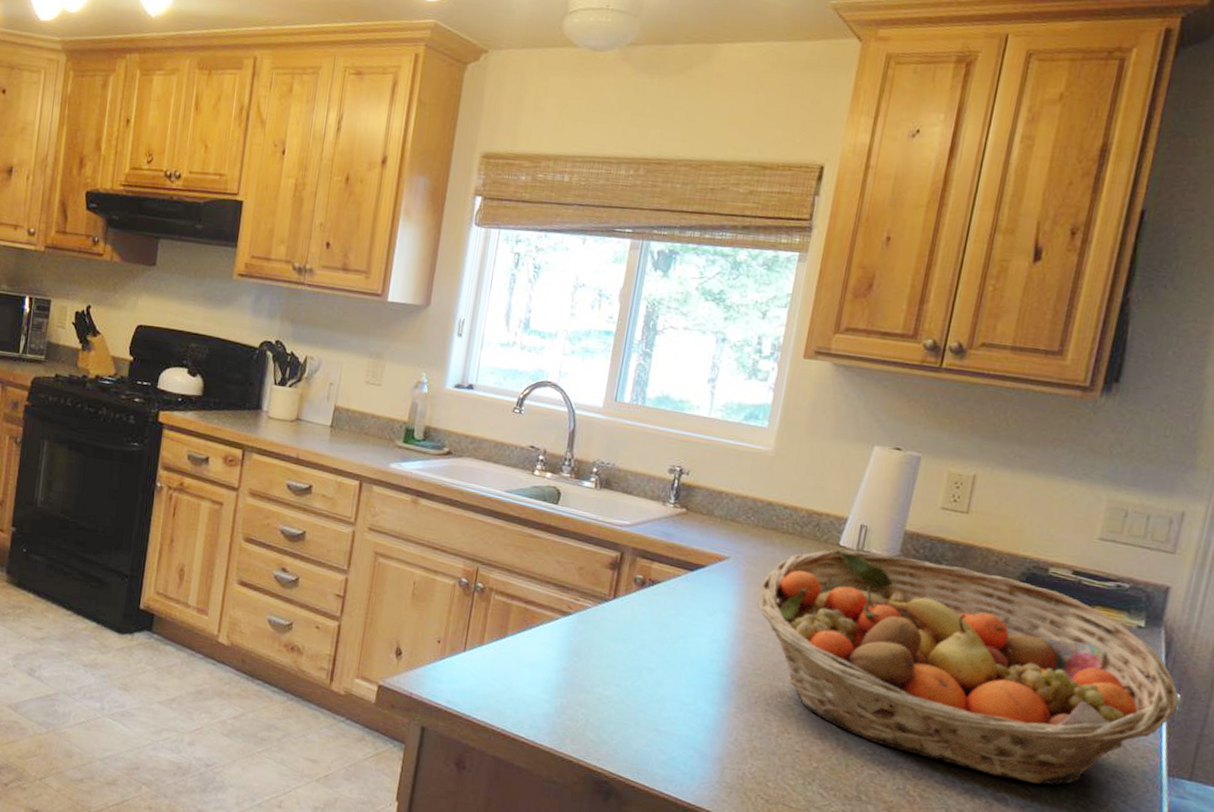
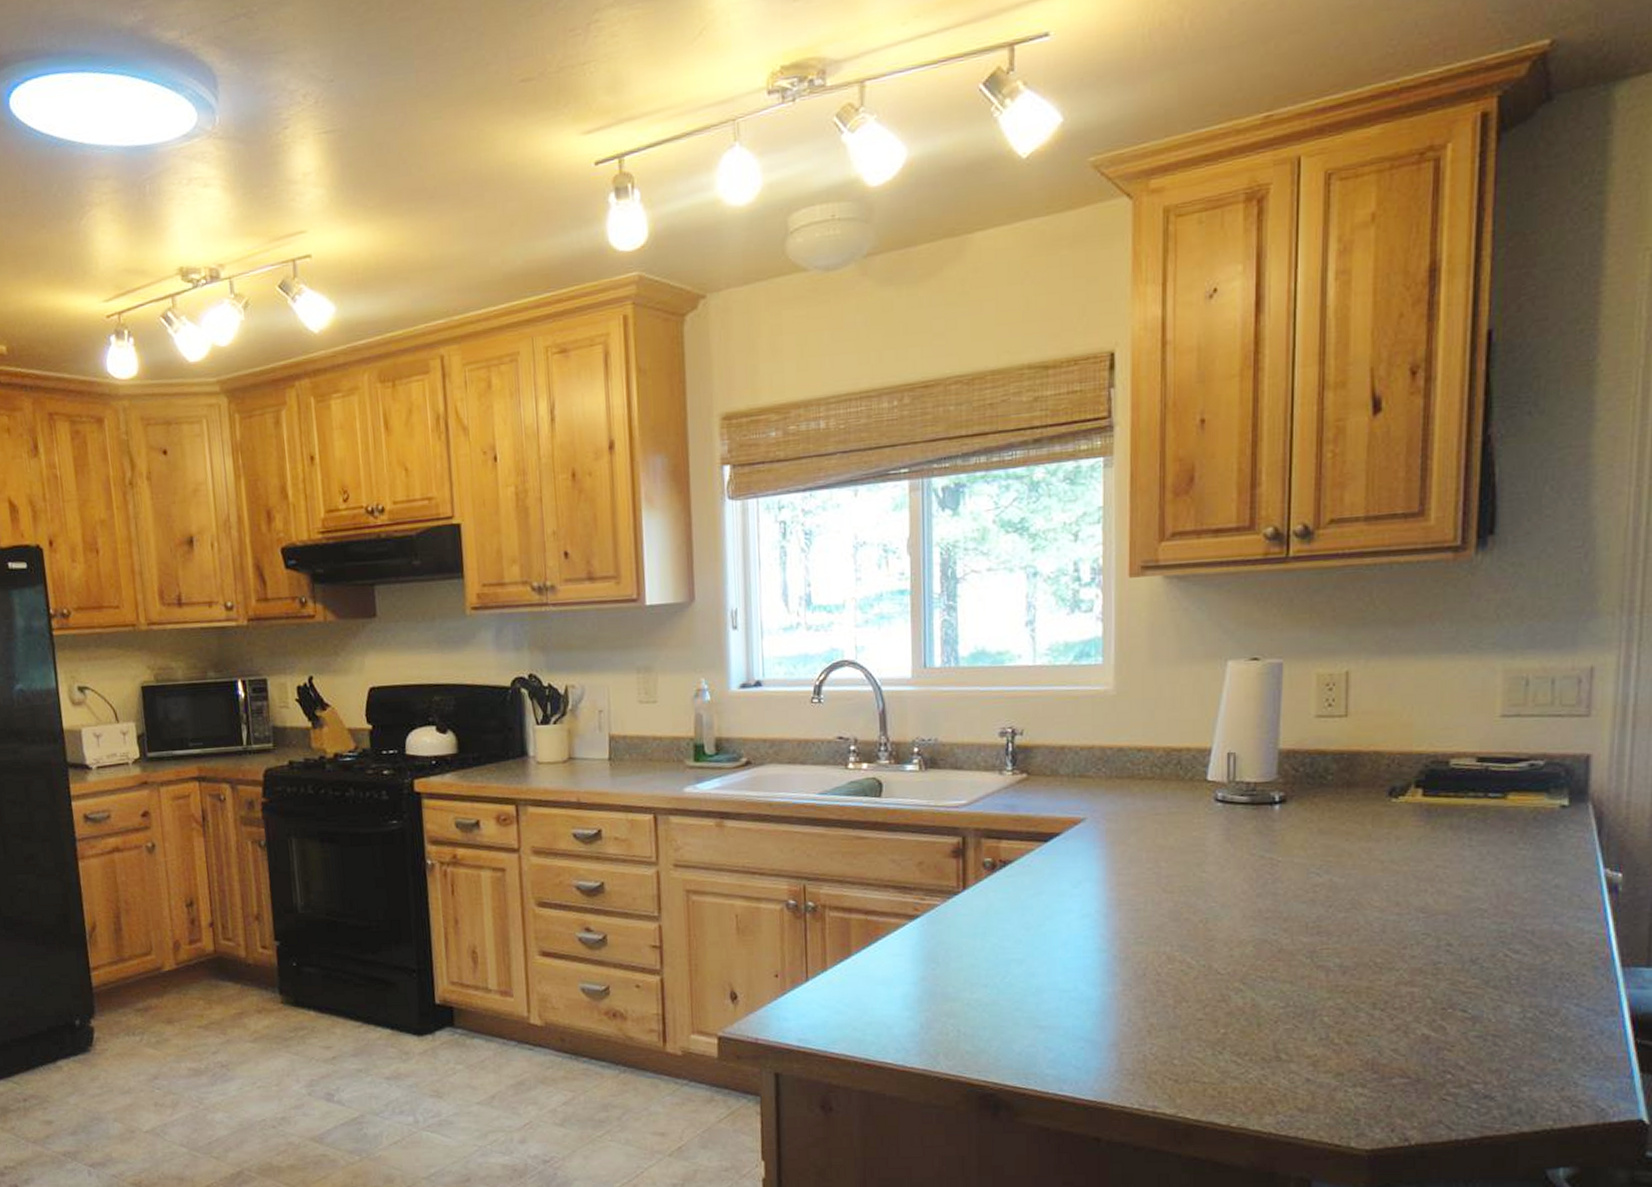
fruit basket: present [757,549,1179,785] -> none [1126,778,1622,1005]

